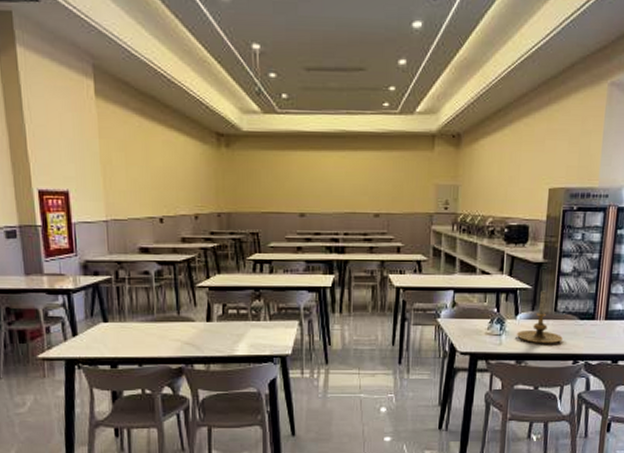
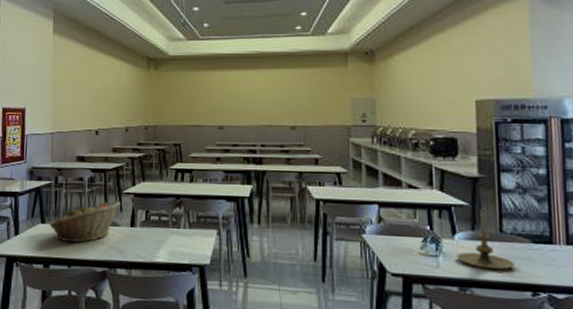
fruit basket: none [113,295,194,342] -> present [49,200,120,243]

